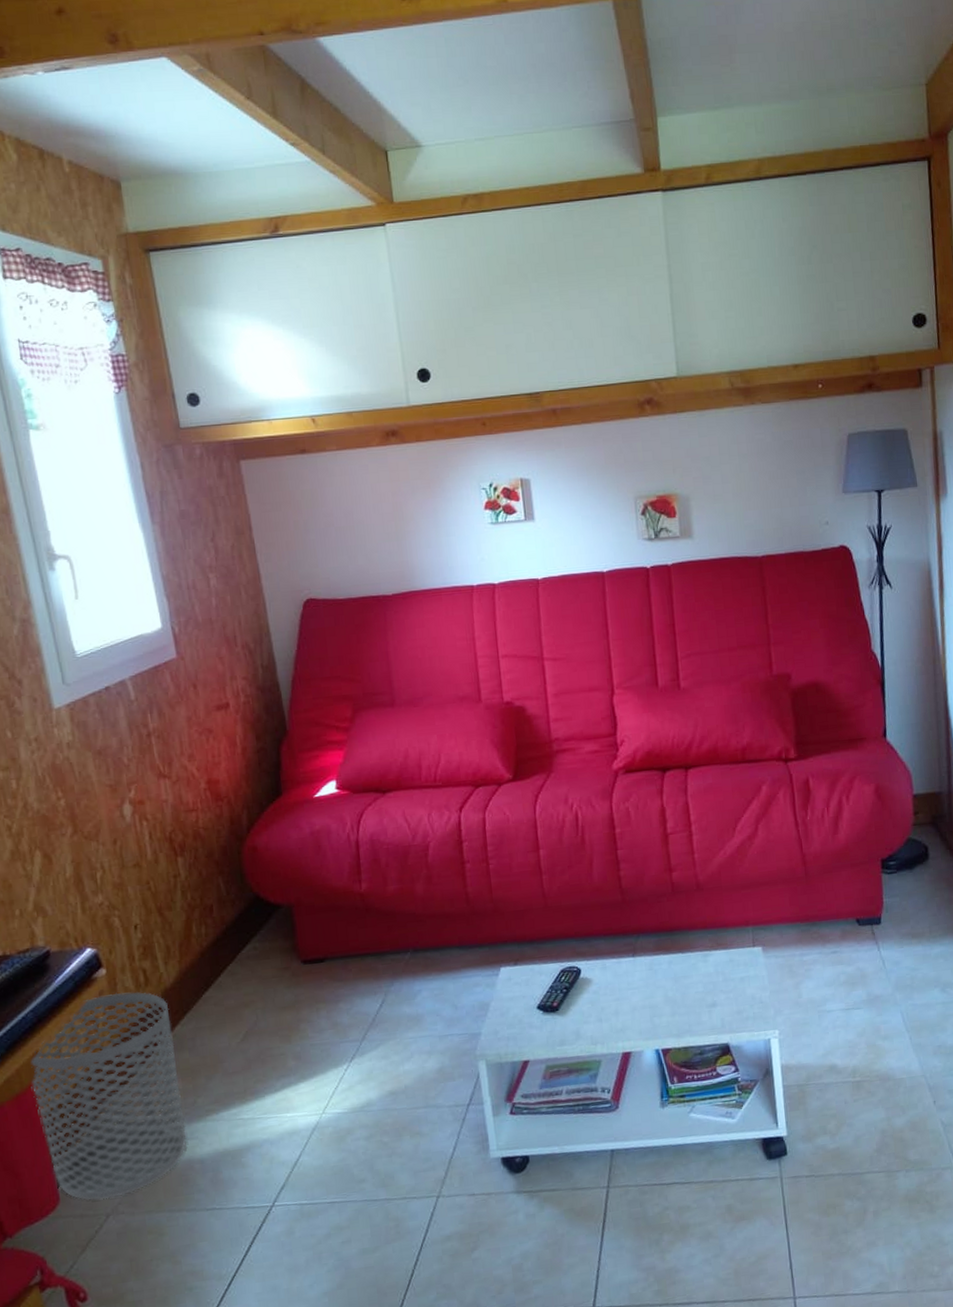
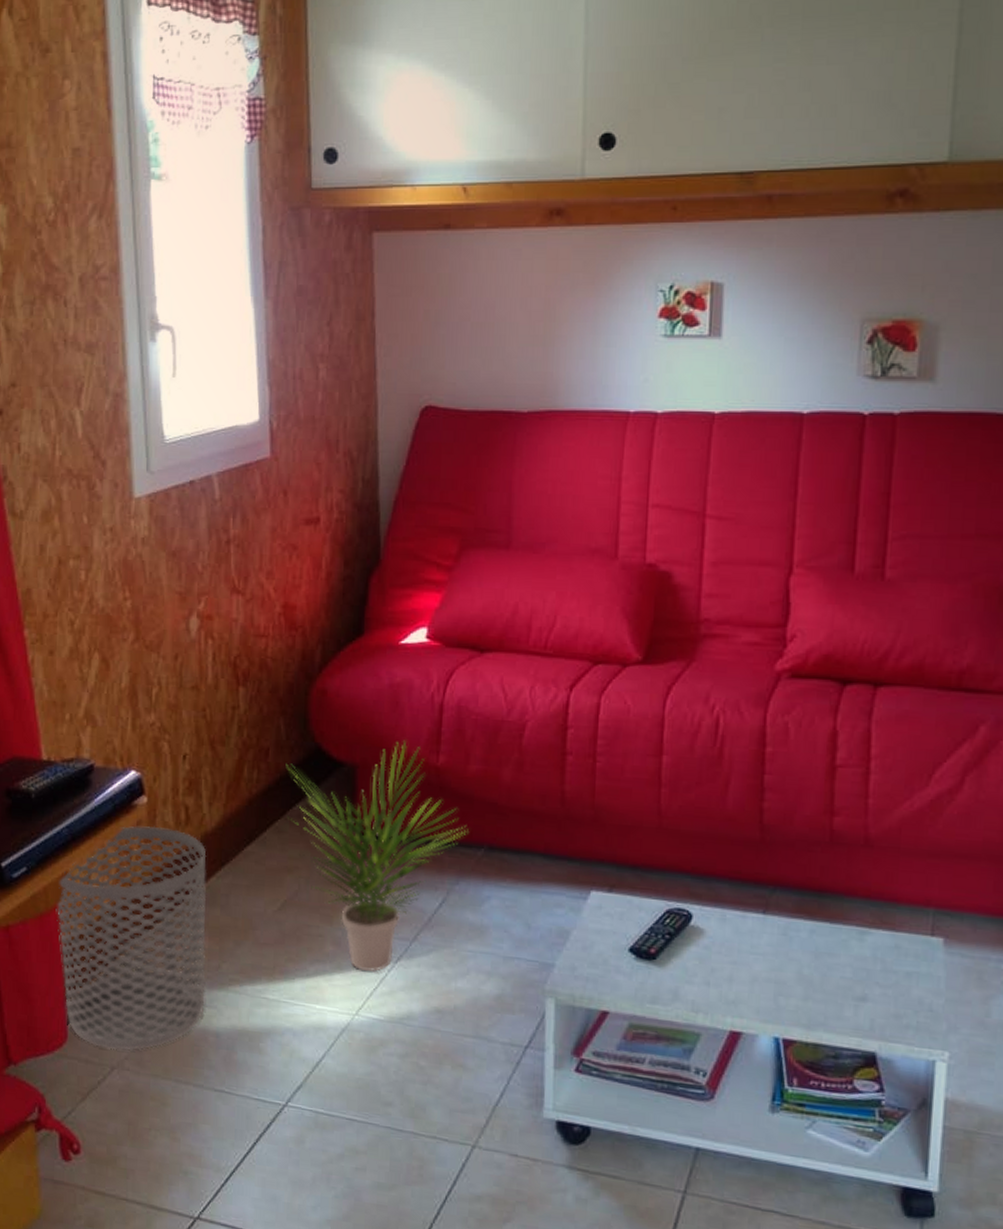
potted plant: none [229,876,395,1075] -> present [285,740,469,972]

